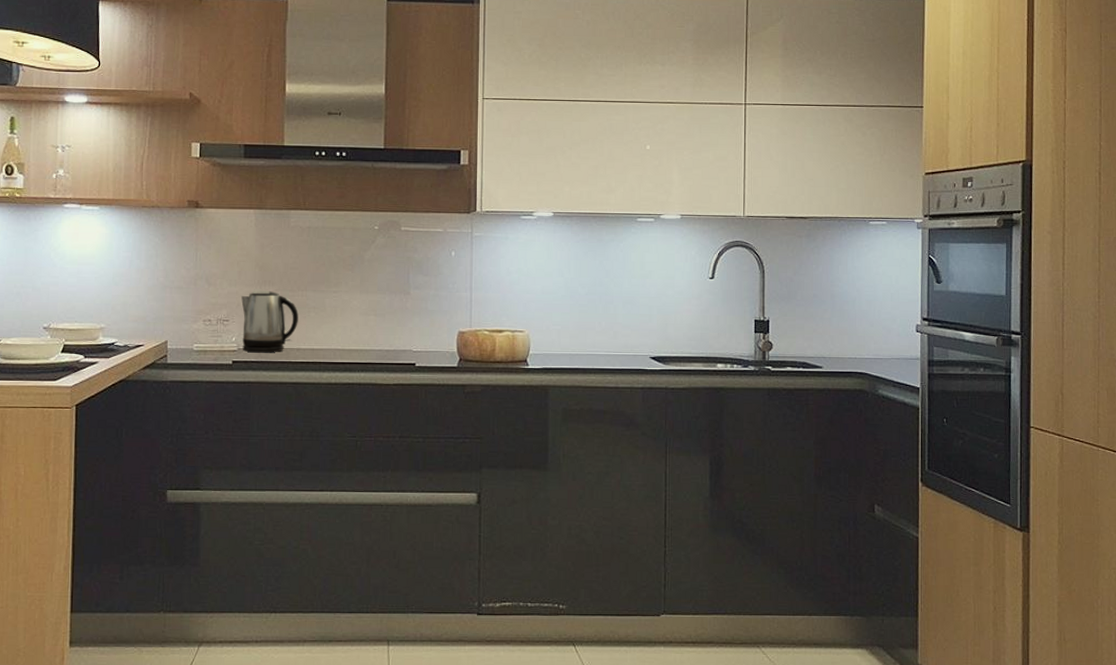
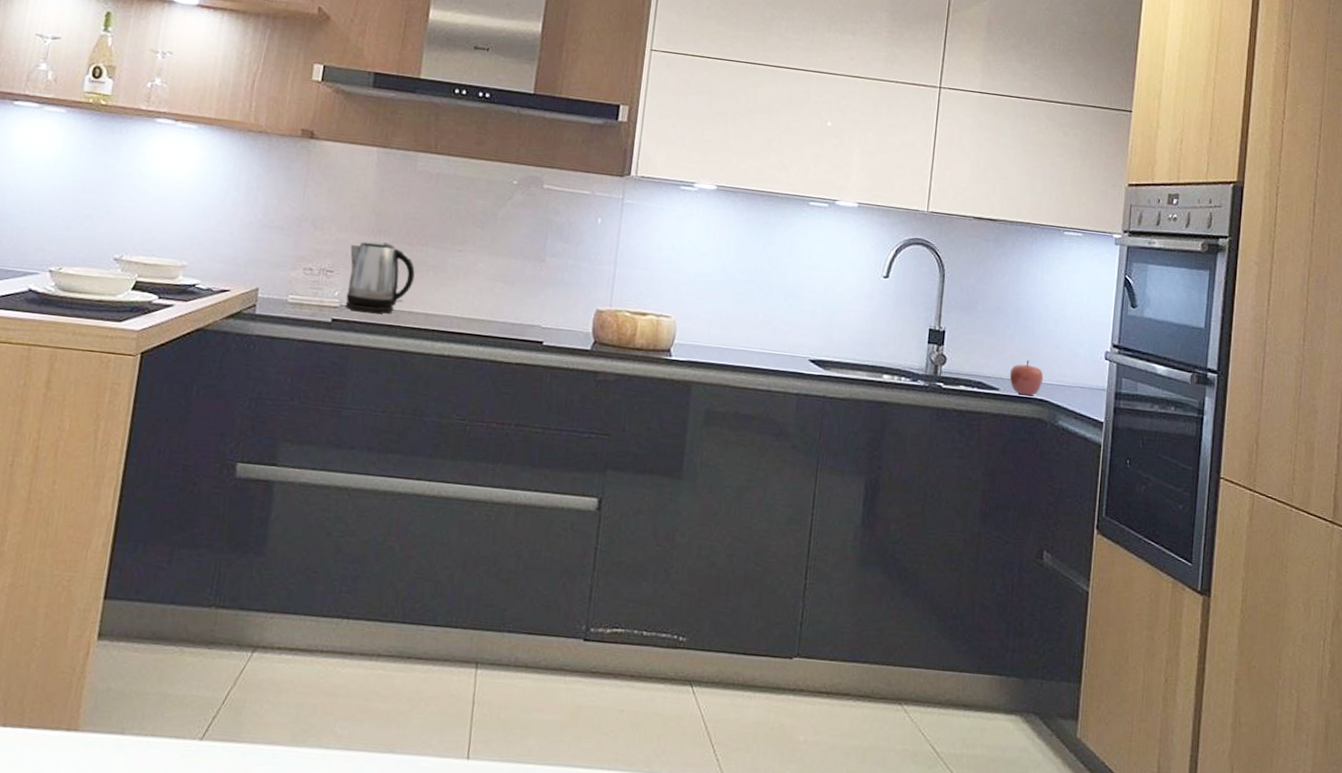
fruit: none [830,339,862,371] -> present [1009,360,1044,396]

